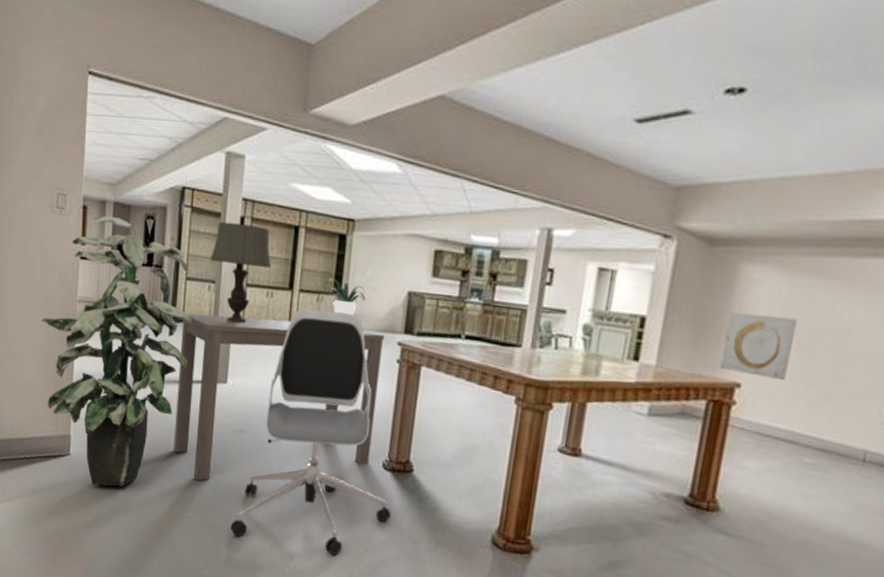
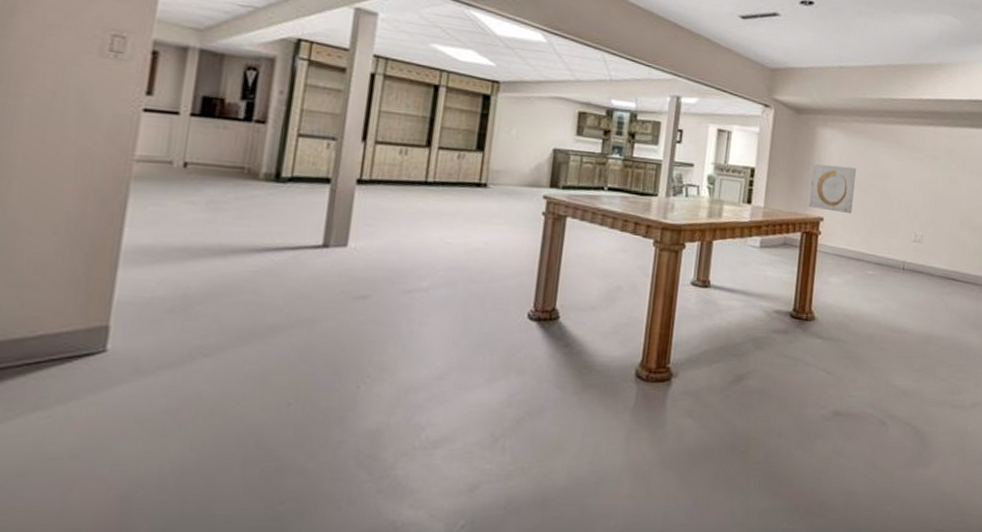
indoor plant: present [41,216,193,487] -> none [71,63,305,385]
desk: present [173,314,385,481] -> none [270,173,530,360]
table lamp: present [210,221,272,324] -> none [331,77,407,183]
office chair: present [230,308,391,556] -> none [345,165,537,418]
potted plant: present [318,279,375,316] -> none [459,136,520,172]

